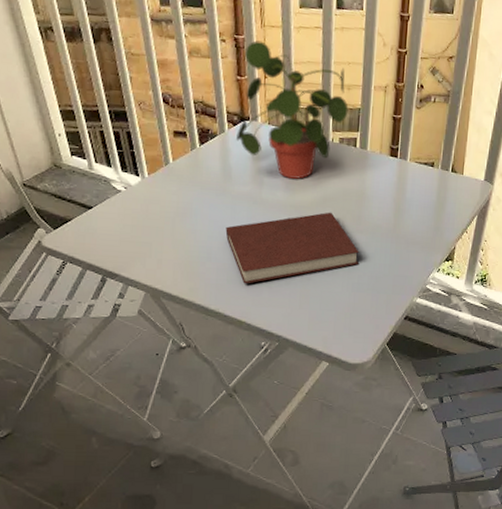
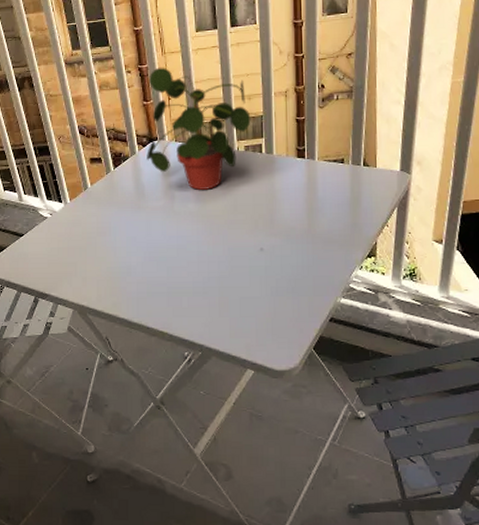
notebook: present [225,212,359,284] -> none [142,218,275,296]

